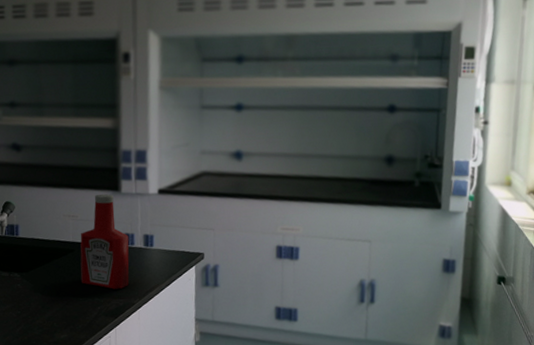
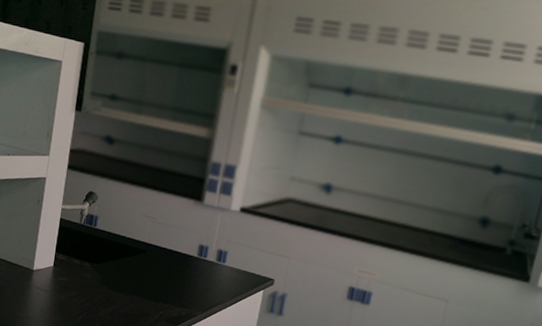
ketchup bottle: present [80,193,129,289] -> none [148,201,203,298]

